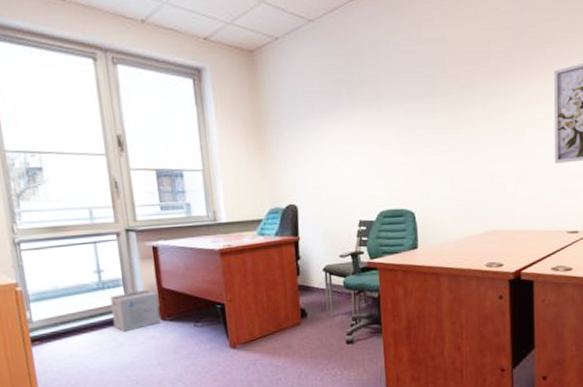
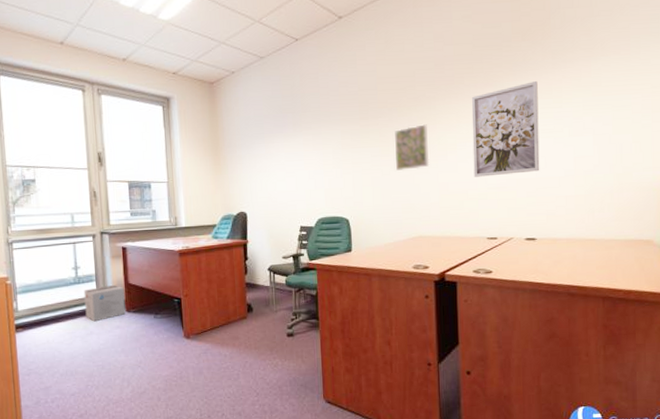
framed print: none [466,102,506,156] -> present [395,124,430,170]

